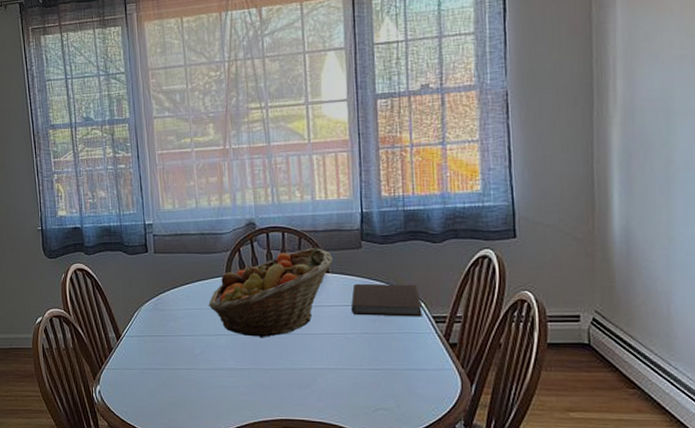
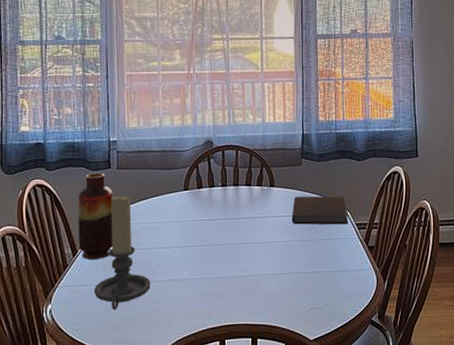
vase: none [117,256,155,344] -> present [77,172,113,260]
candle holder: none [139,280,196,396] -> present [93,195,151,310]
fruit basket: present [208,248,332,338] -> none [166,164,278,249]

